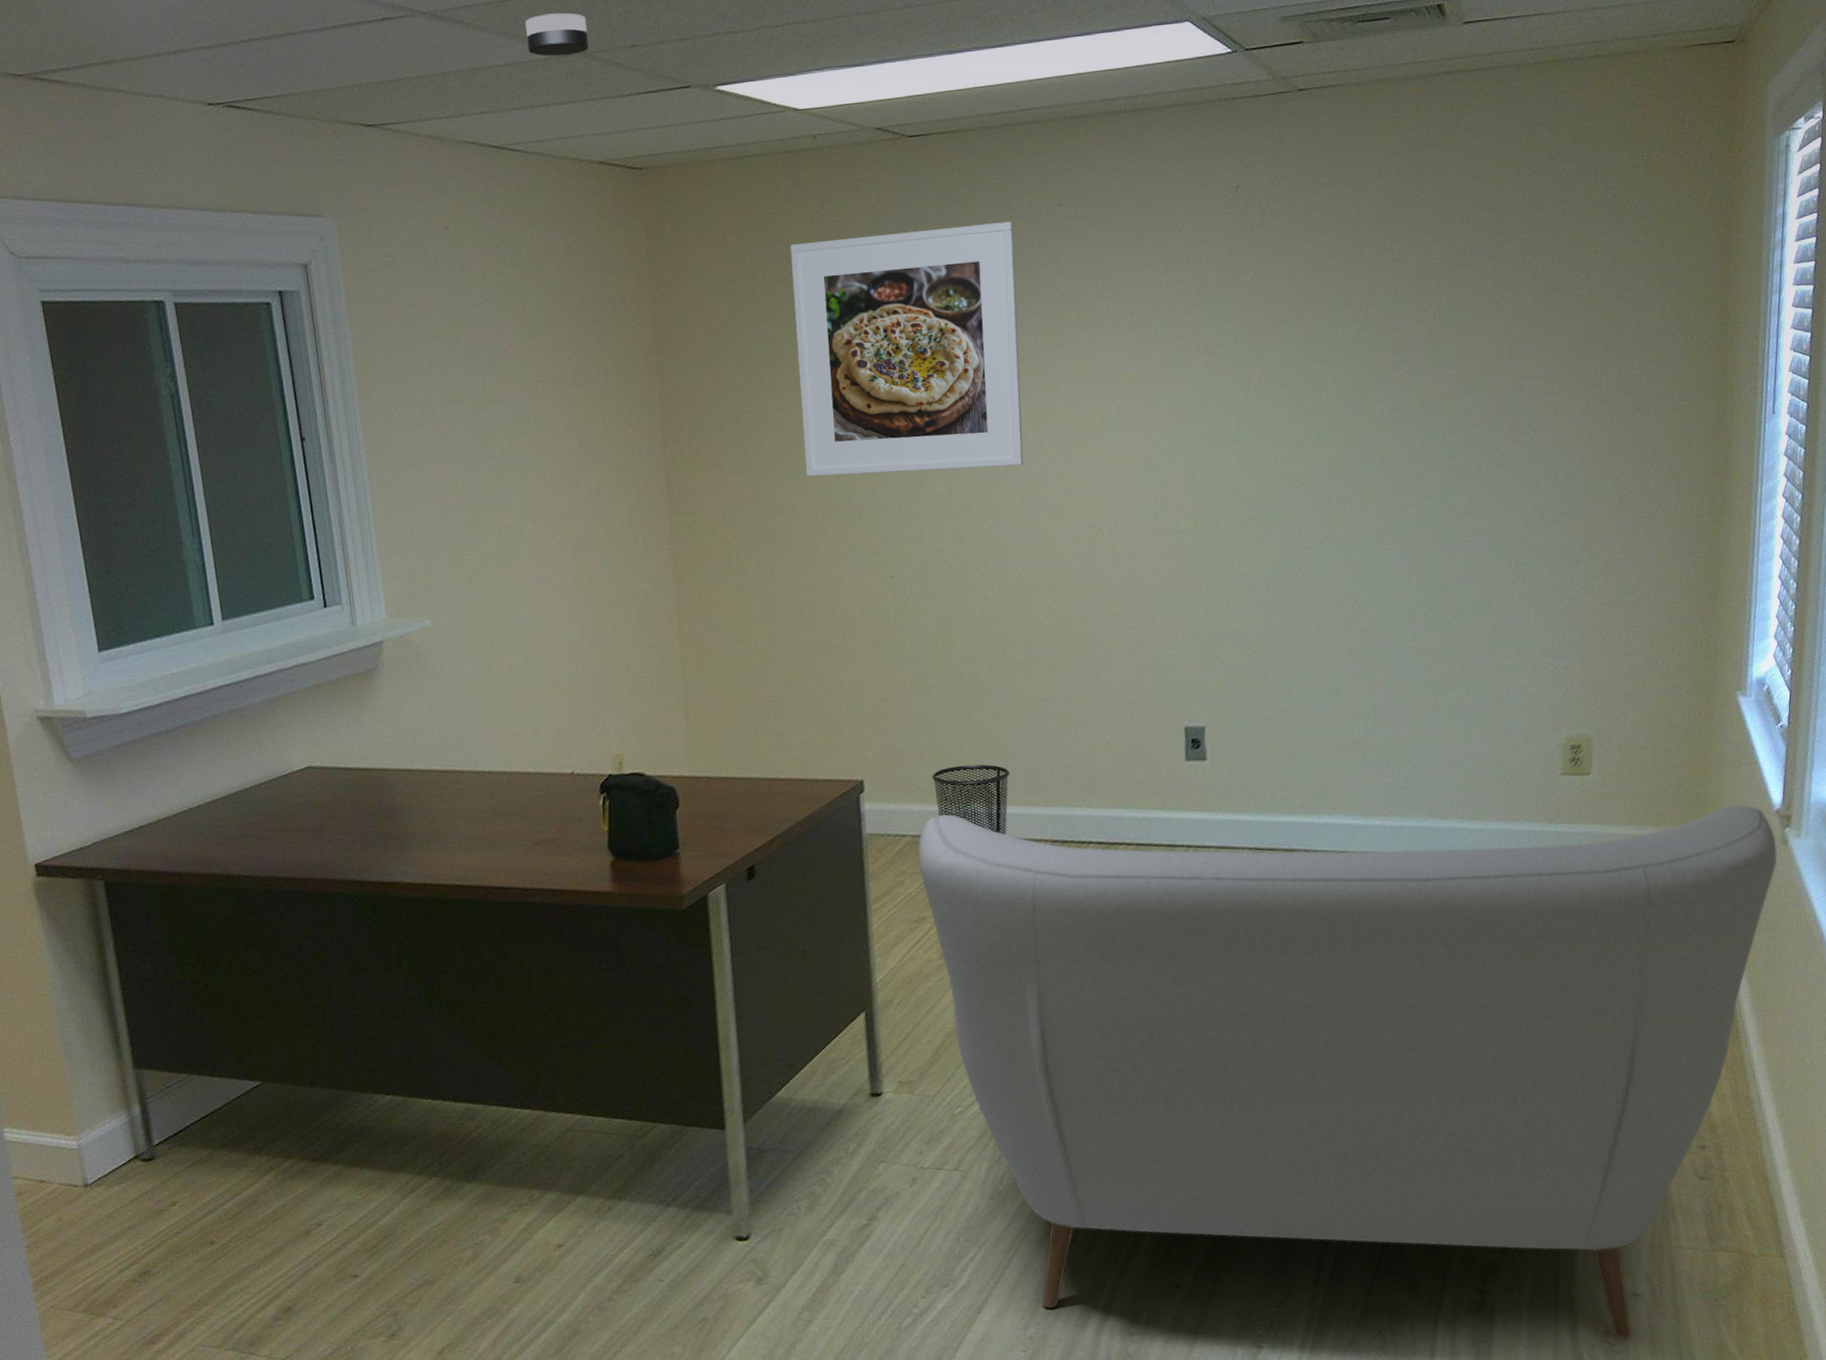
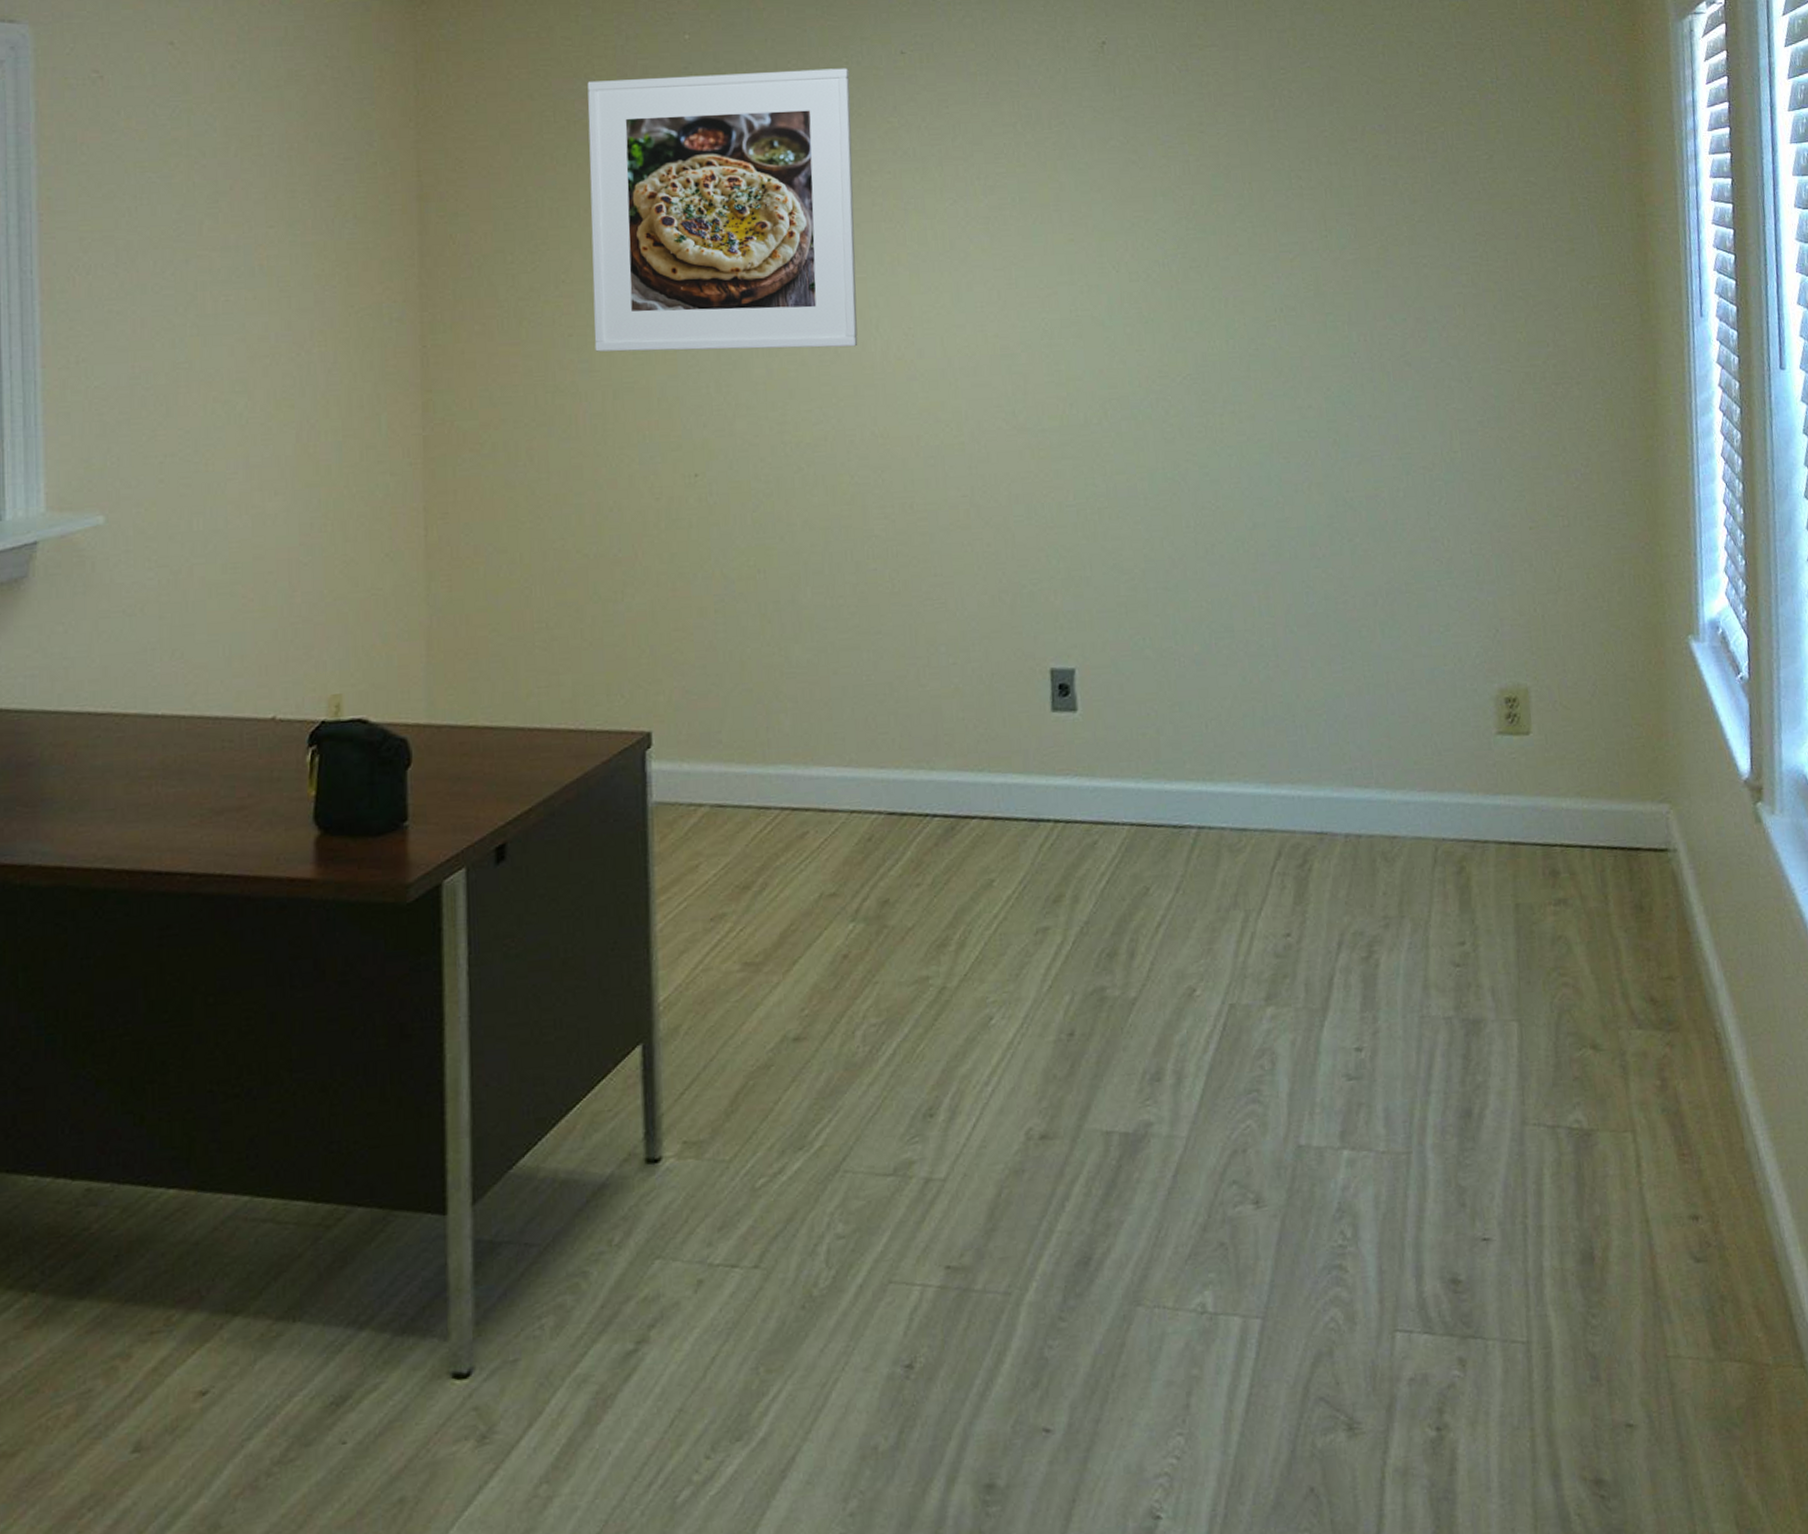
loveseat: present [918,804,1777,1339] -> none [718,773,1751,1491]
waste bin: present [931,764,1010,835] -> none [737,713,836,805]

